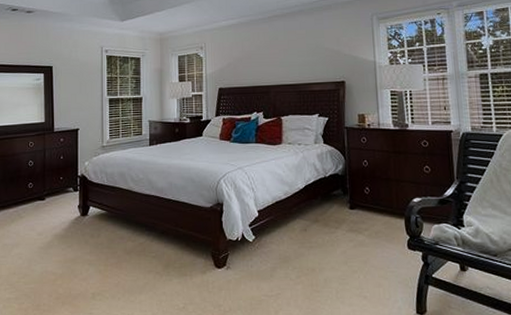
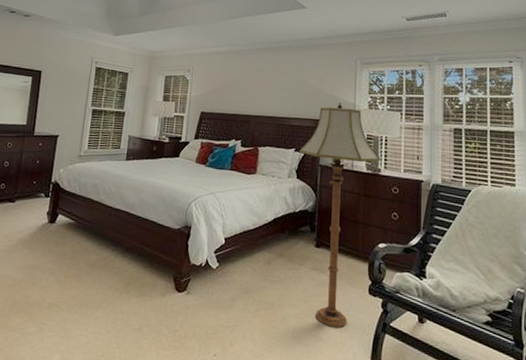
floor lamp: none [323,61,407,284] -> present [299,102,380,328]

